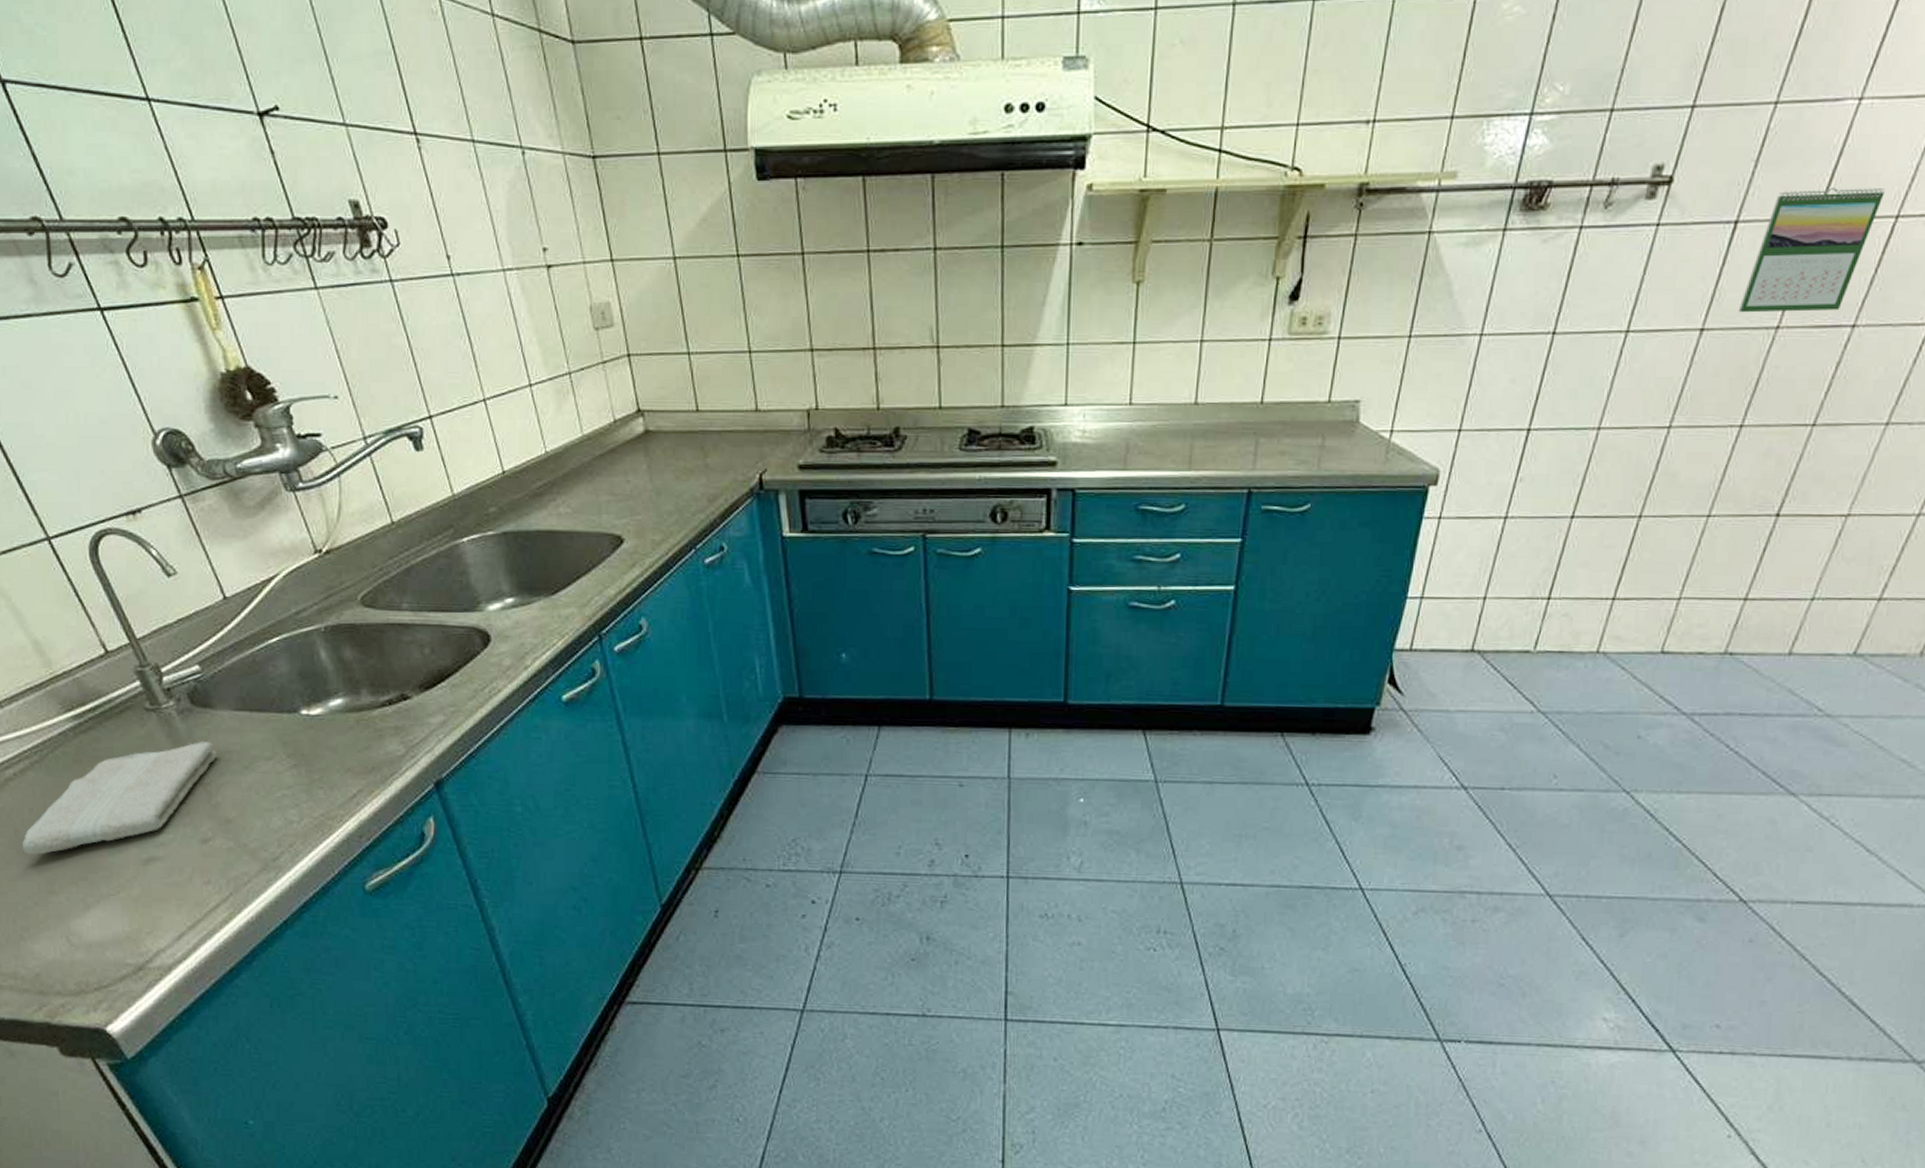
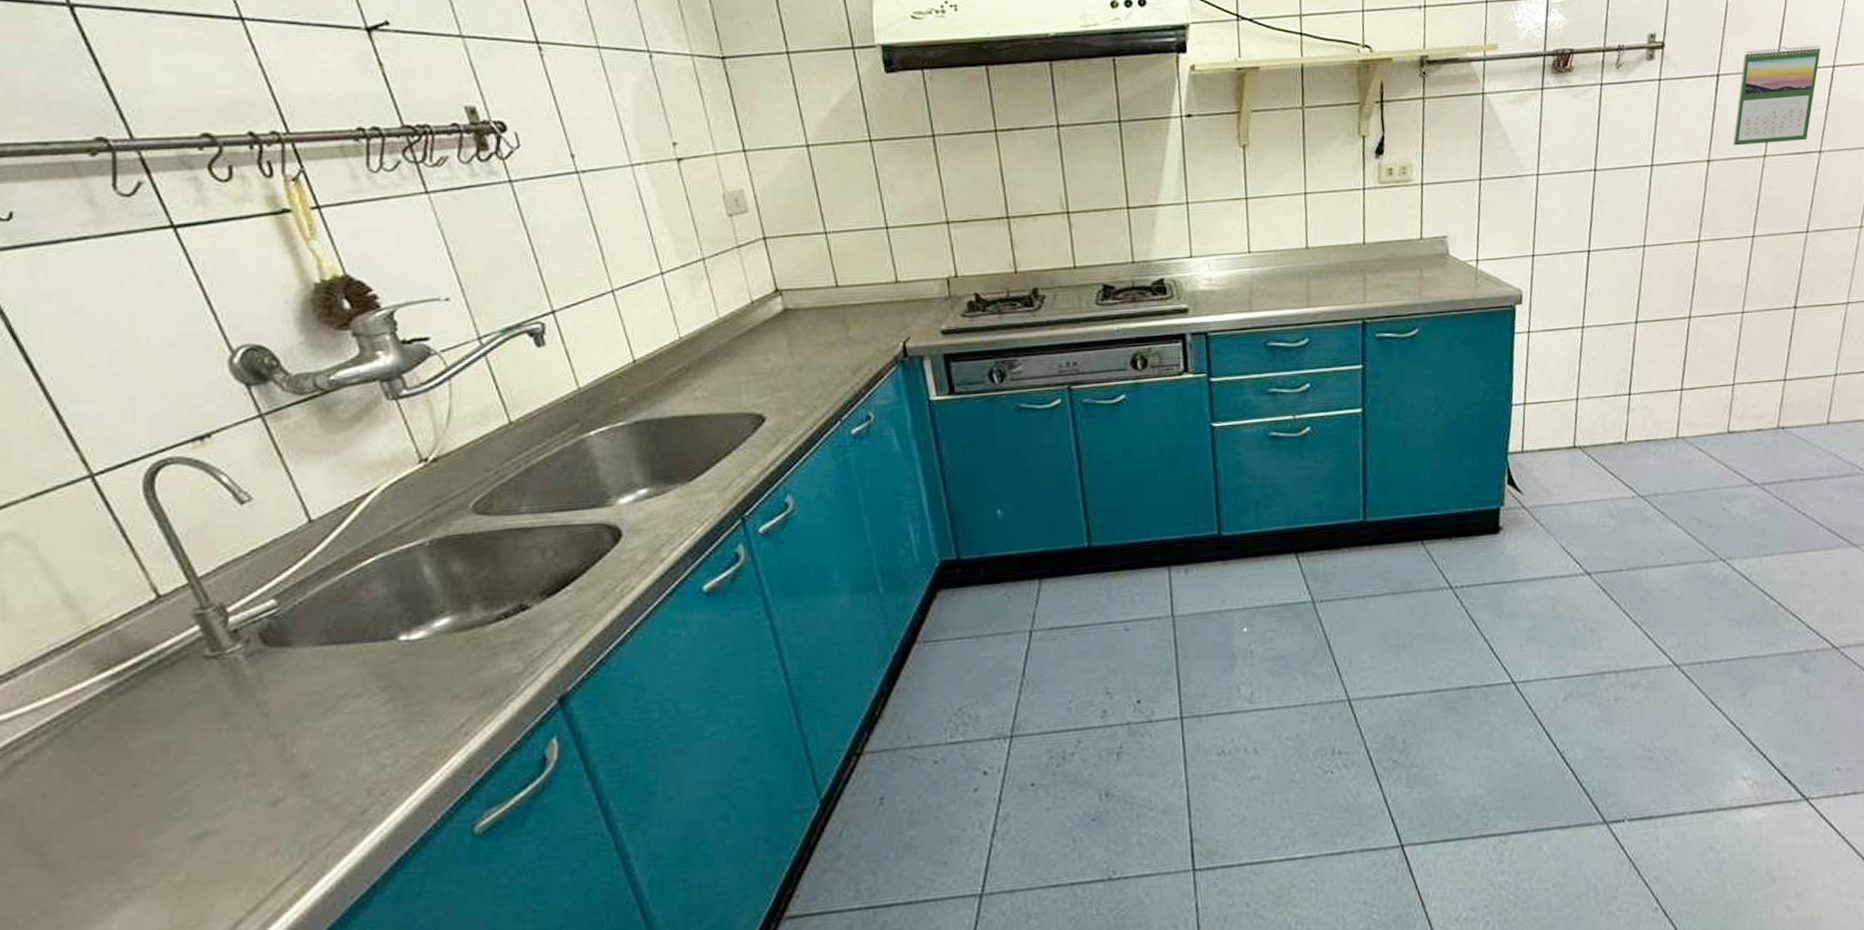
washcloth: present [22,742,218,855] -> none [30,685,294,852]

